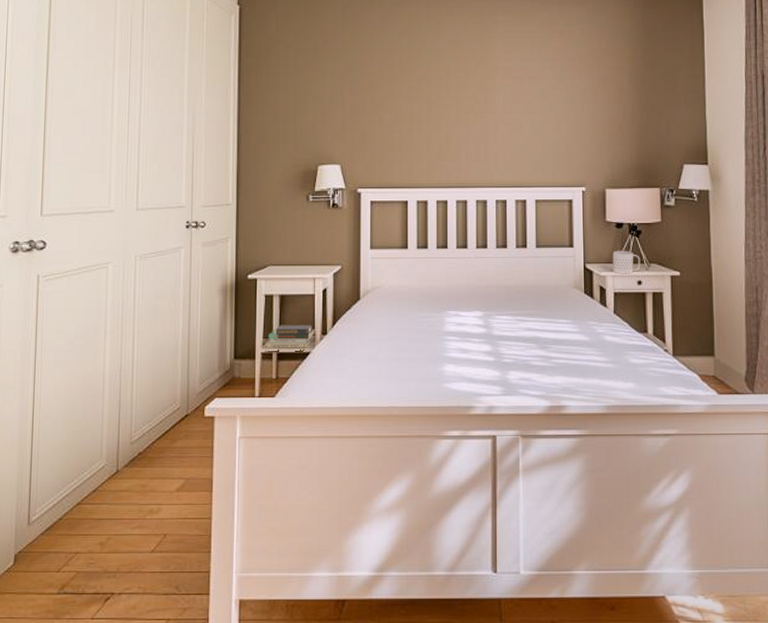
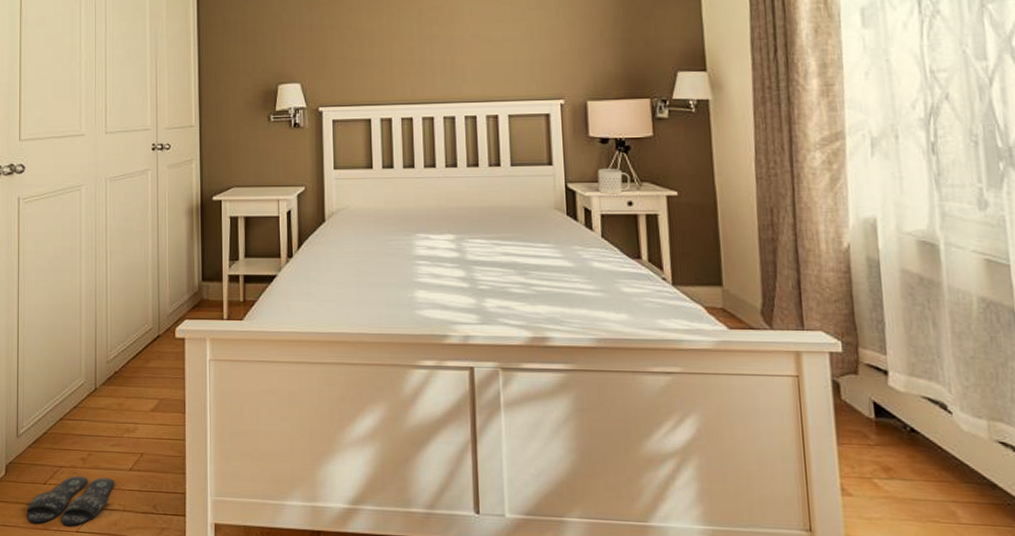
slippers: none [36,561,135,614] -> present [26,476,114,527]
books: present [267,325,315,348] -> none [233,247,280,271]

